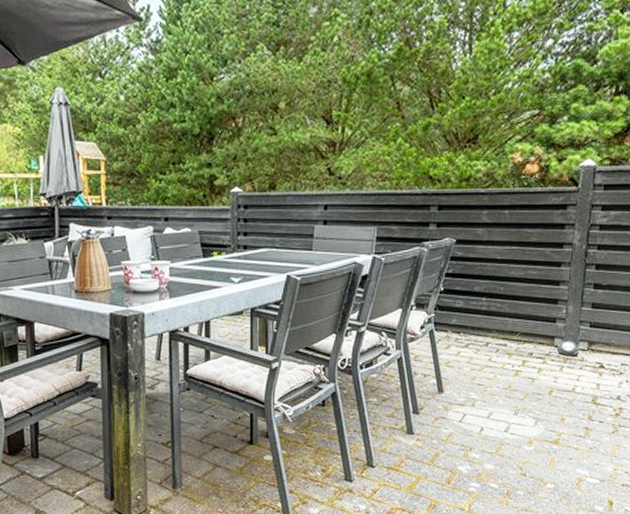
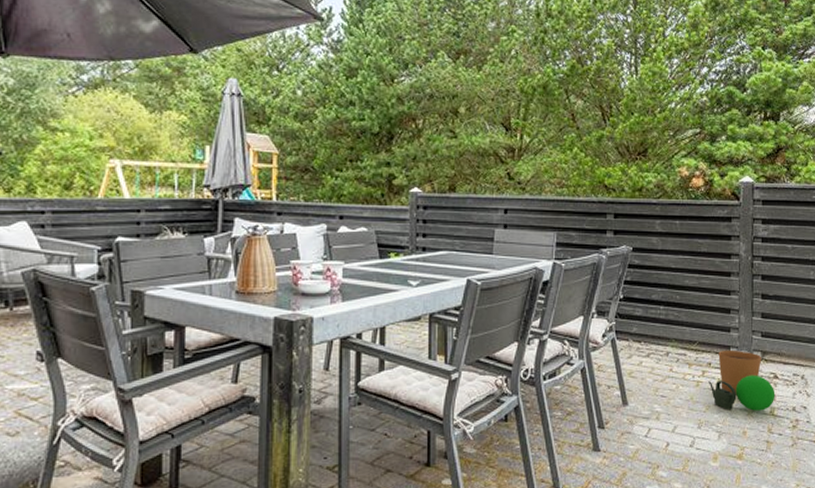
watering can: none [528,370,558,399] -> present [708,381,737,411]
planter: none [541,340,589,384] -> present [718,349,762,395]
ball: none [556,364,600,399] -> present [735,375,776,411]

